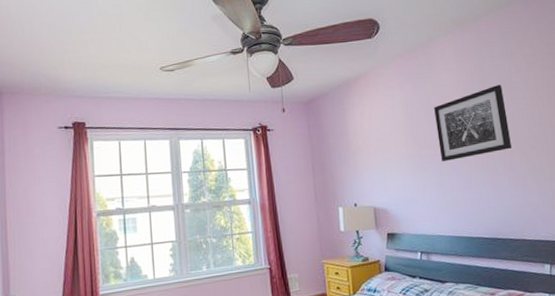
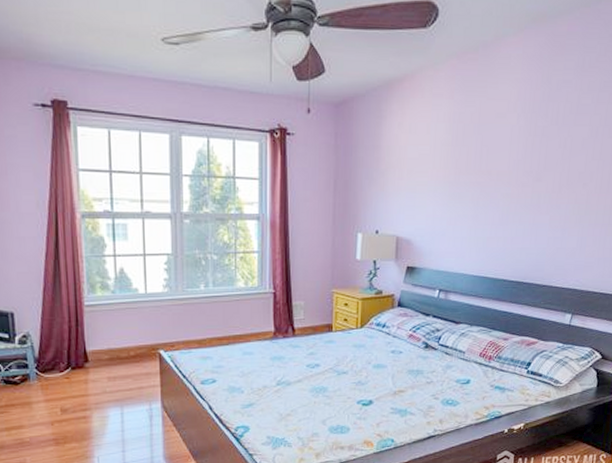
wall art: present [434,84,512,162] -> none [480,104,568,193]

